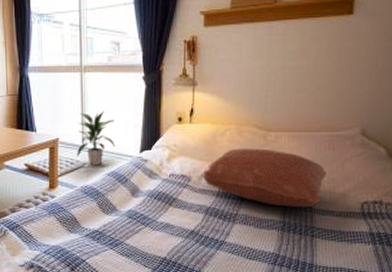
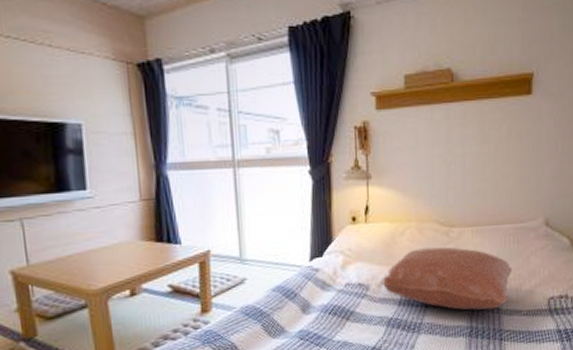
indoor plant: present [77,110,116,166] -> none [233,213,281,281]

